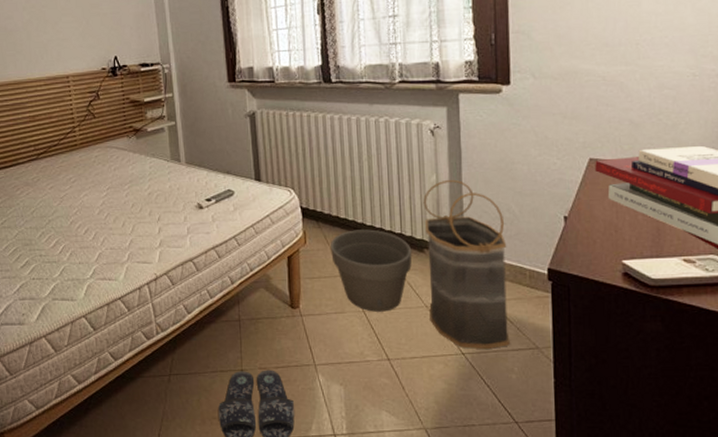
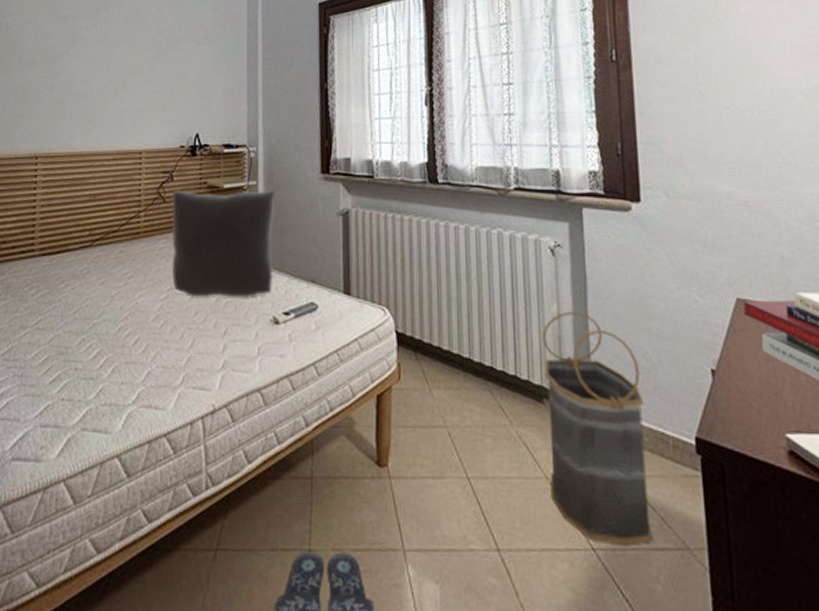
pillow: none [100,99,195,192] -> present [171,189,275,297]
flower pot: present [331,229,412,312] -> none [430,366,529,481]

